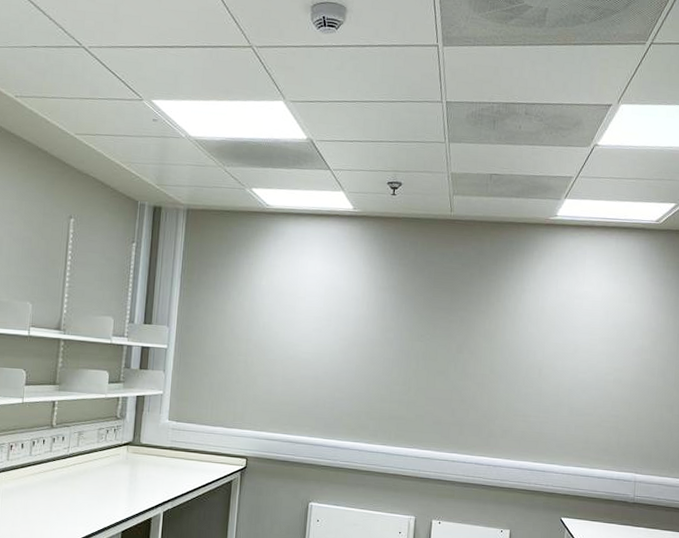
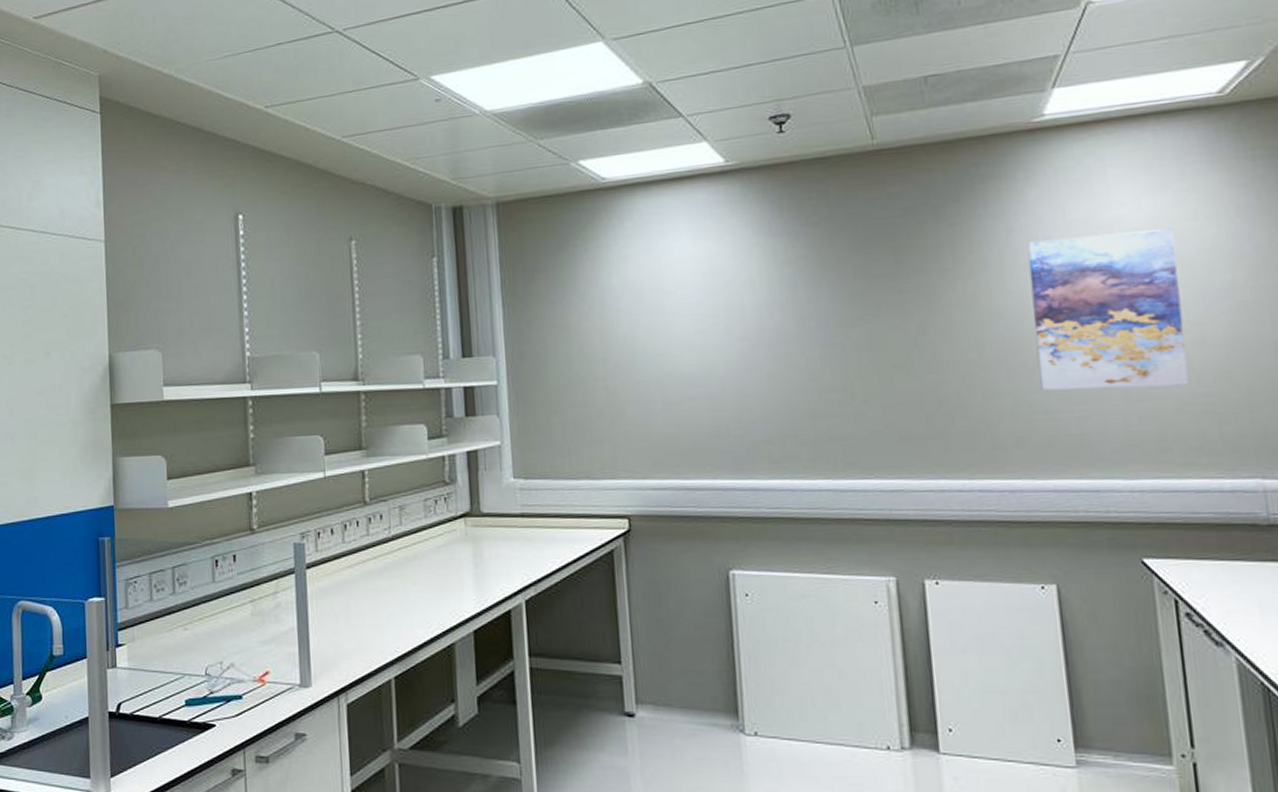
wall art: none [523,300,616,408] -> present [1027,228,1189,391]

